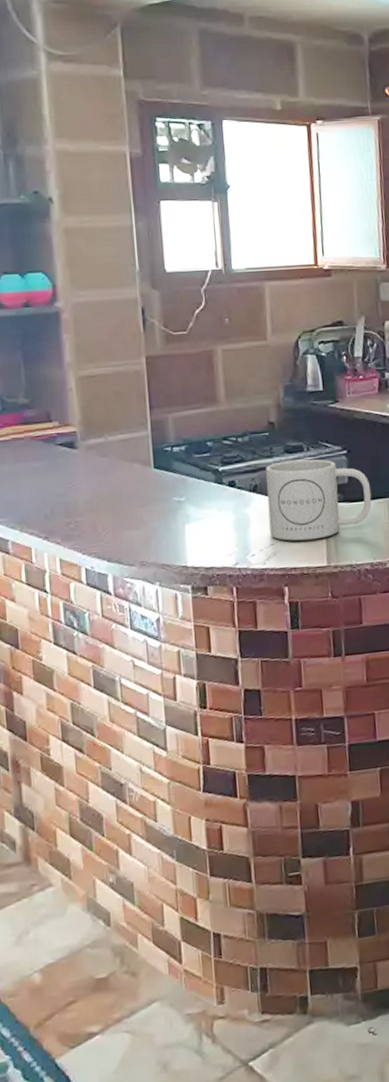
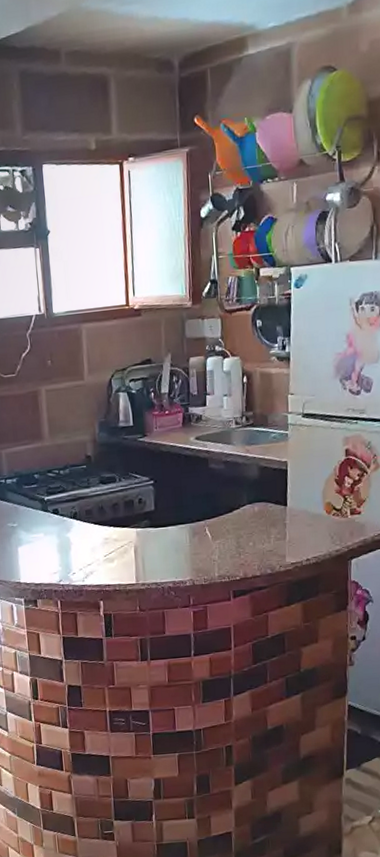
mug: present [265,458,372,541] -> none [84,488,175,562]

